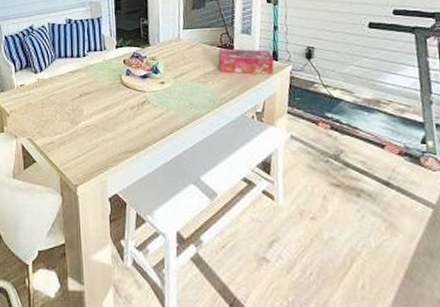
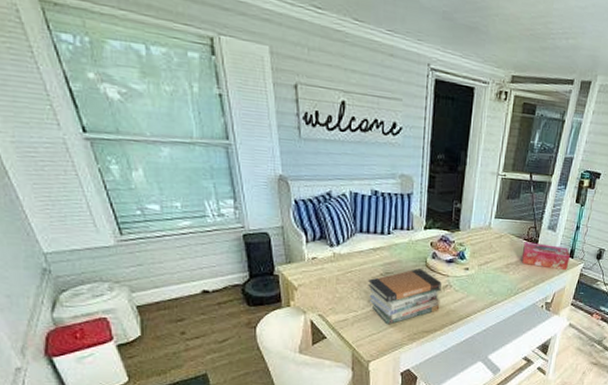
book stack: none [69,87,141,146] -> present [368,269,442,325]

